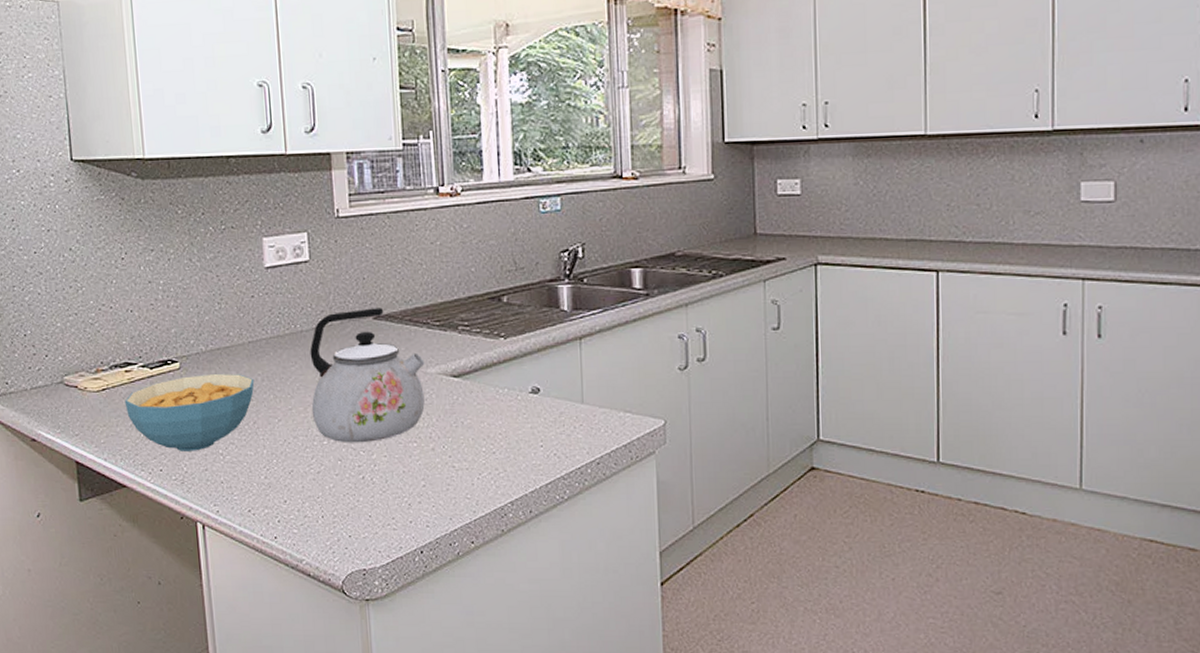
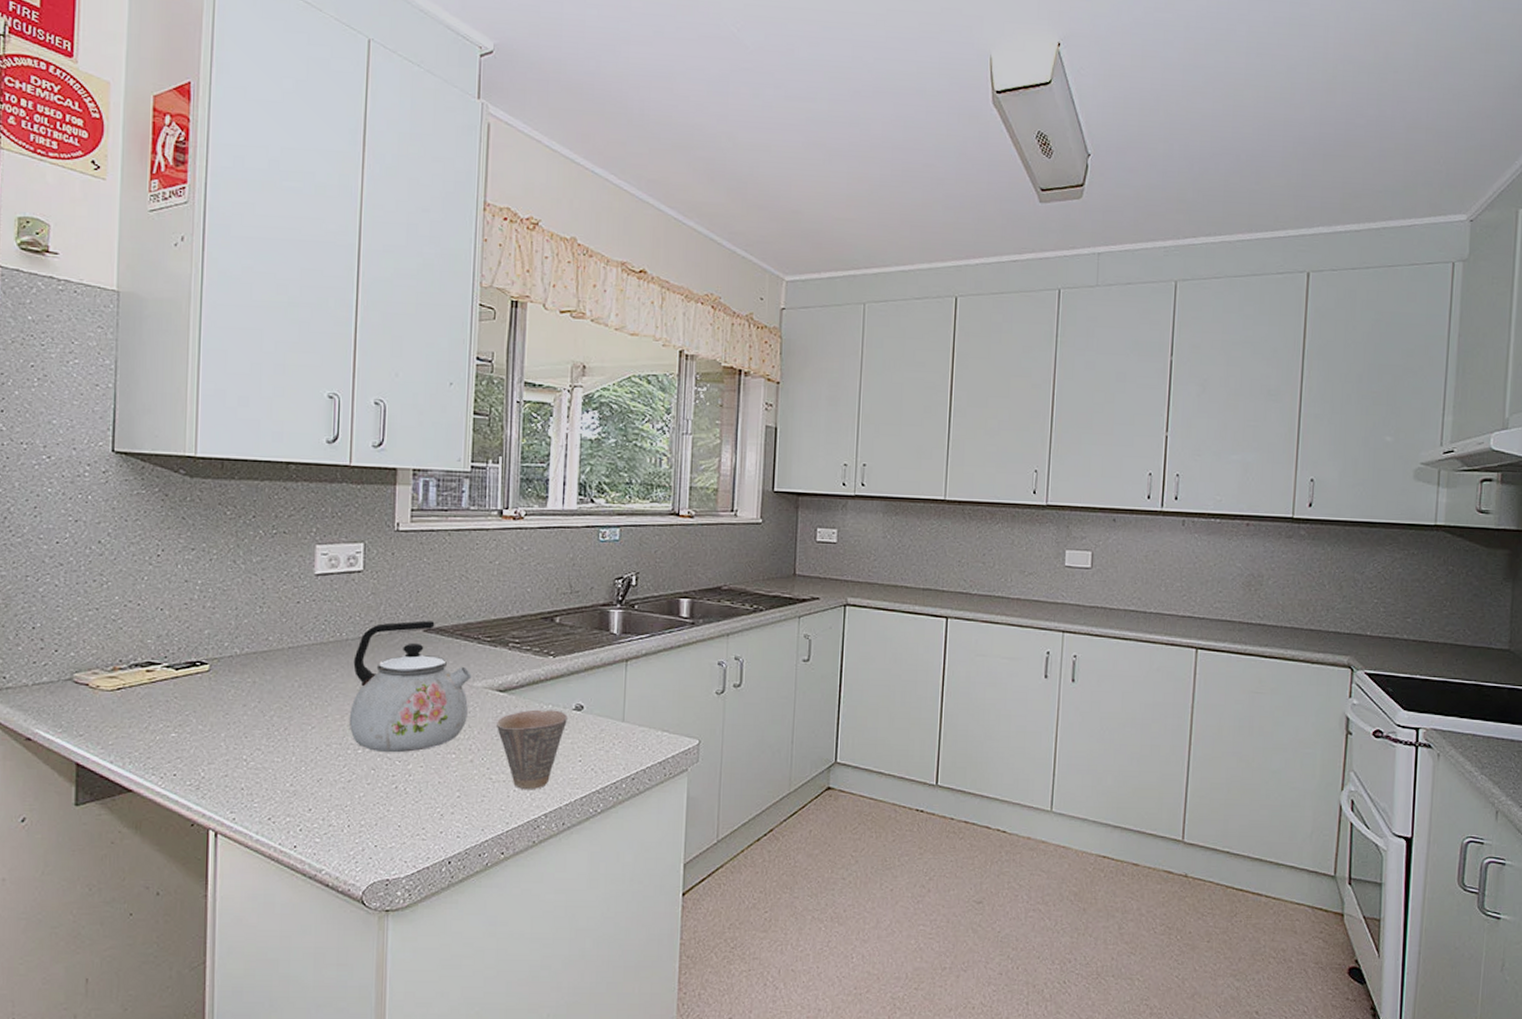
cereal bowl: present [124,373,255,451] -> none [141,677,290,756]
cup: none [453,394,525,478] -> present [495,709,568,790]

